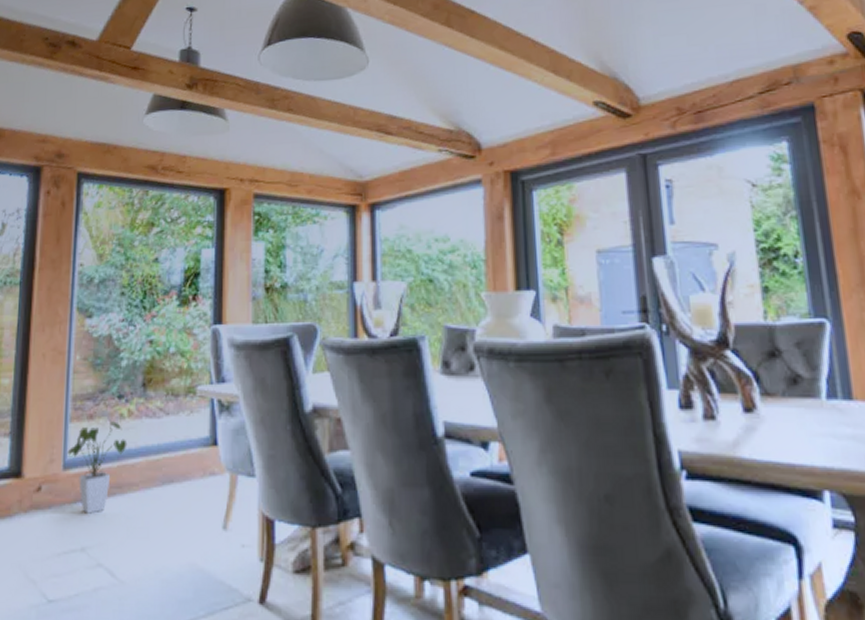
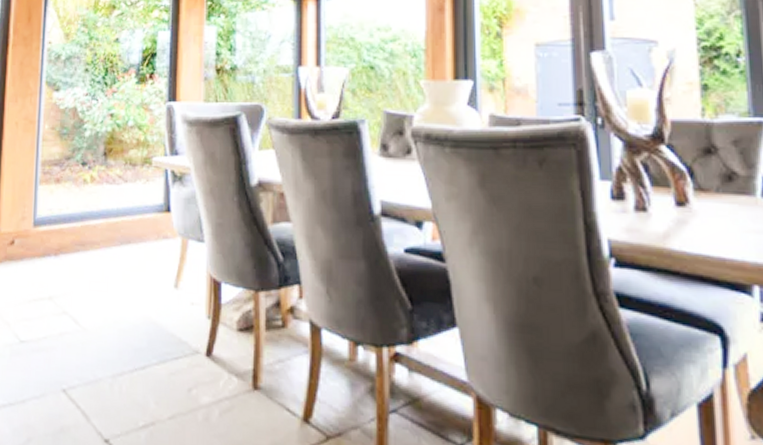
house plant: present [67,420,128,514] -> none [37,184,90,267]

